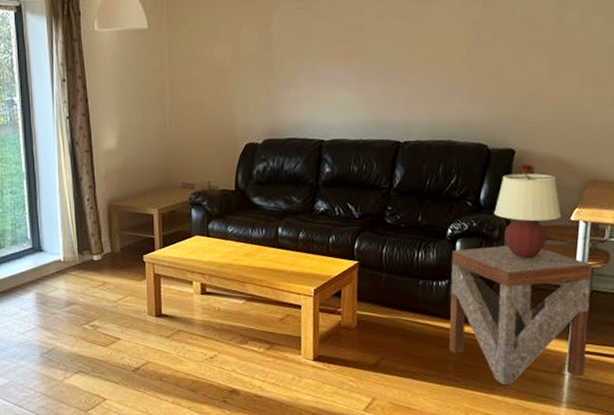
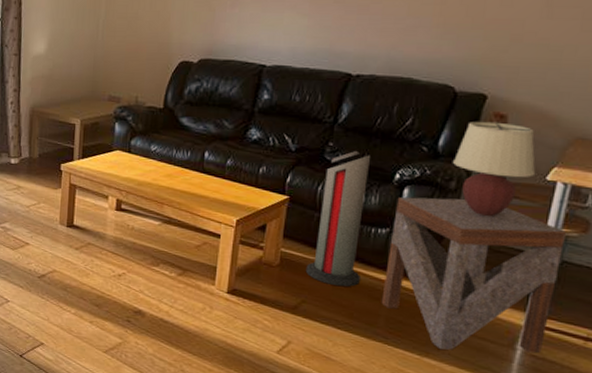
air purifier: none [380,212,429,340] -> present [305,151,370,287]

